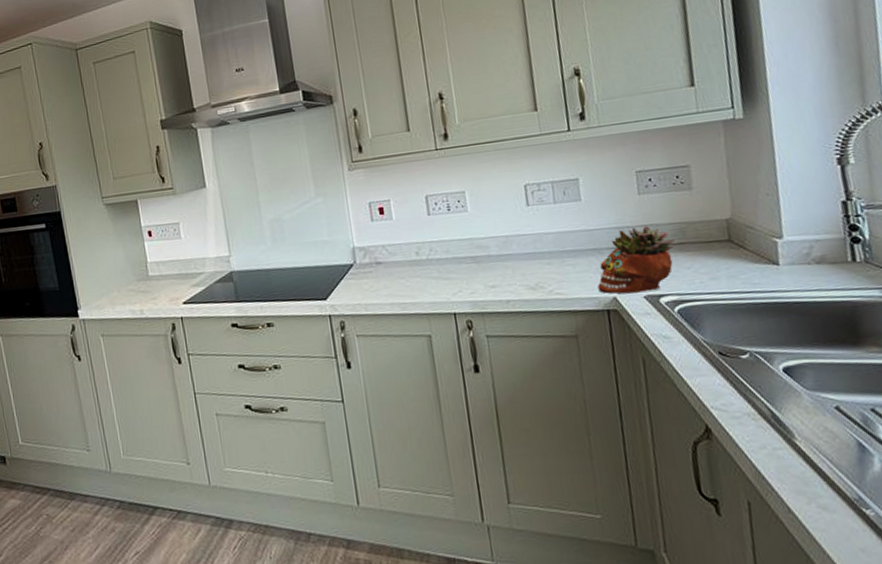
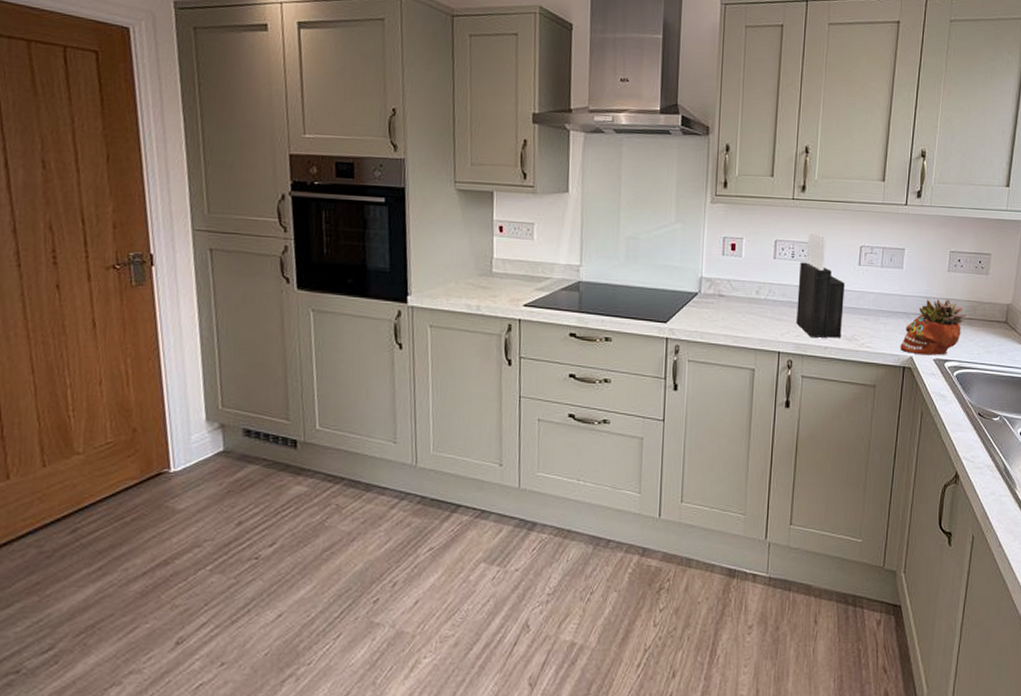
knife block: none [458,179,524,292] -> present [796,231,845,338]

